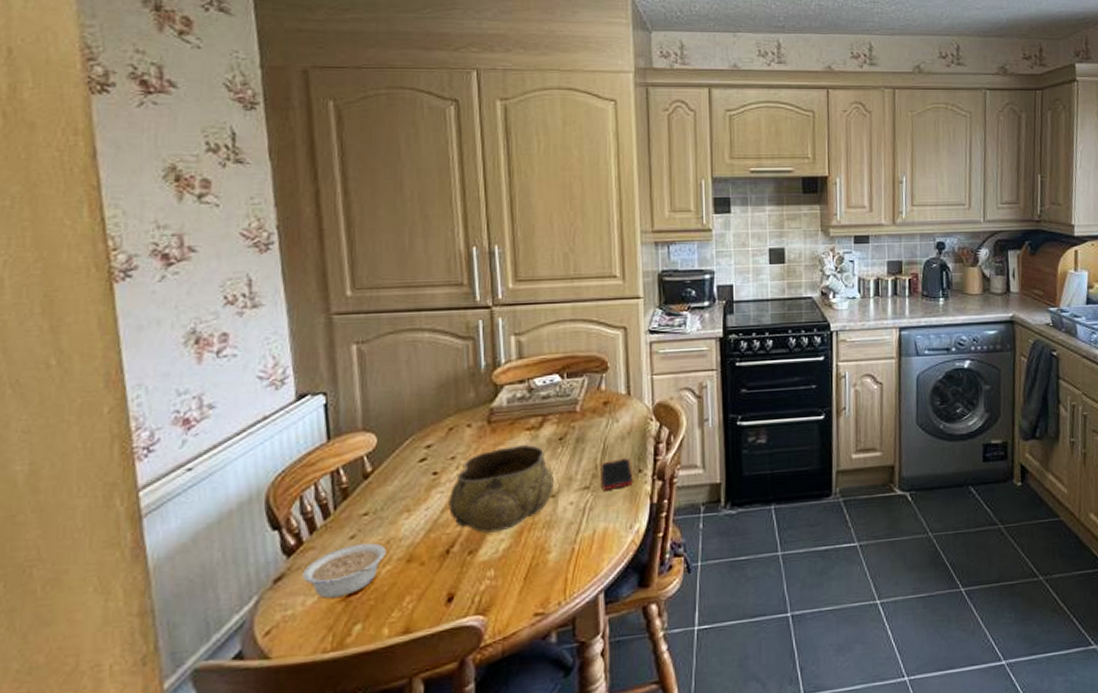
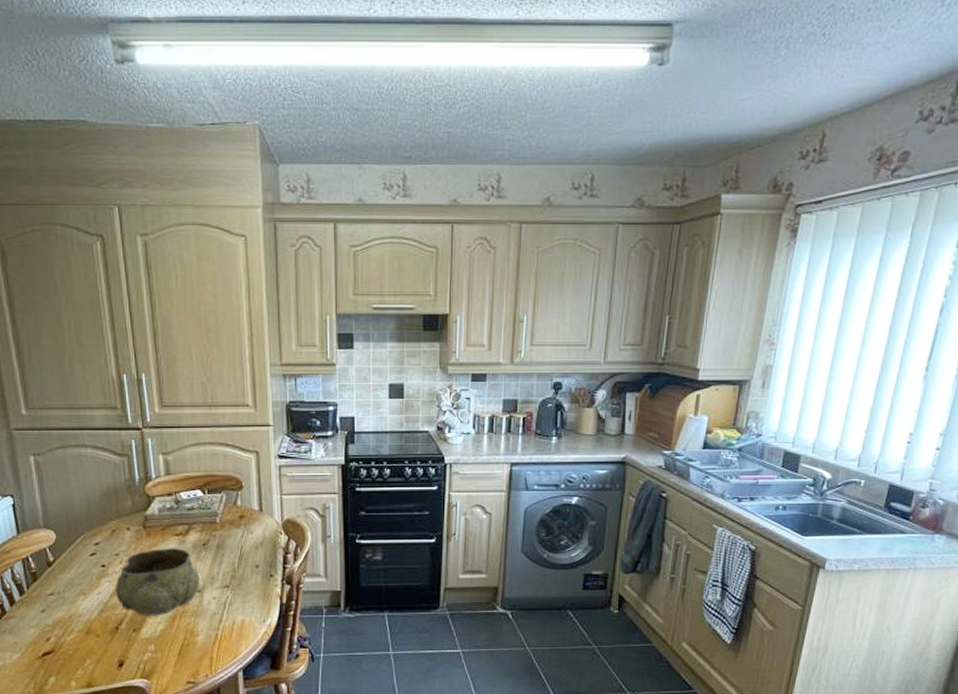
legume: present [302,543,386,599] -> none [8,617,69,656]
cell phone: present [600,458,633,490] -> none [238,564,265,590]

